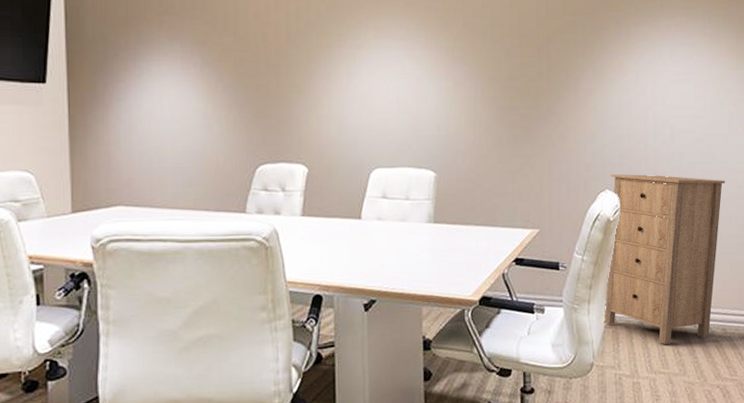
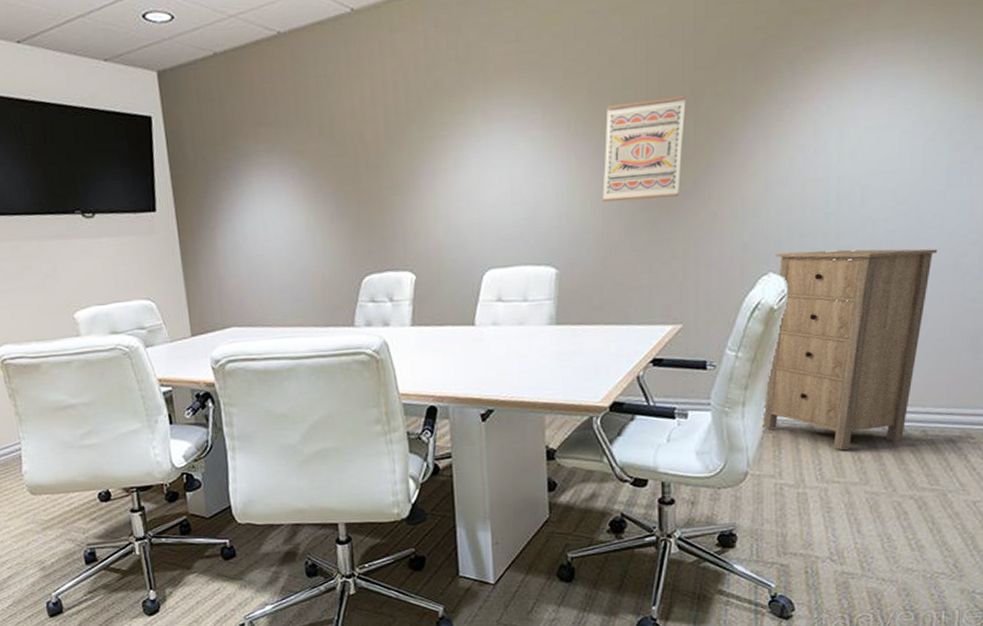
wall art: none [475,38,541,120] -> present [602,96,686,202]

